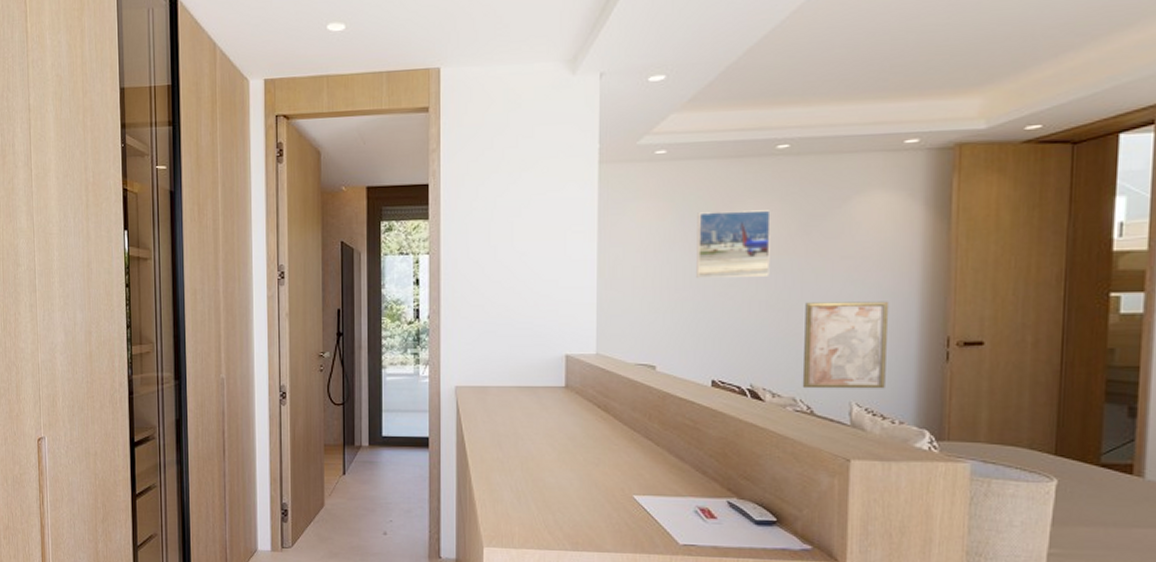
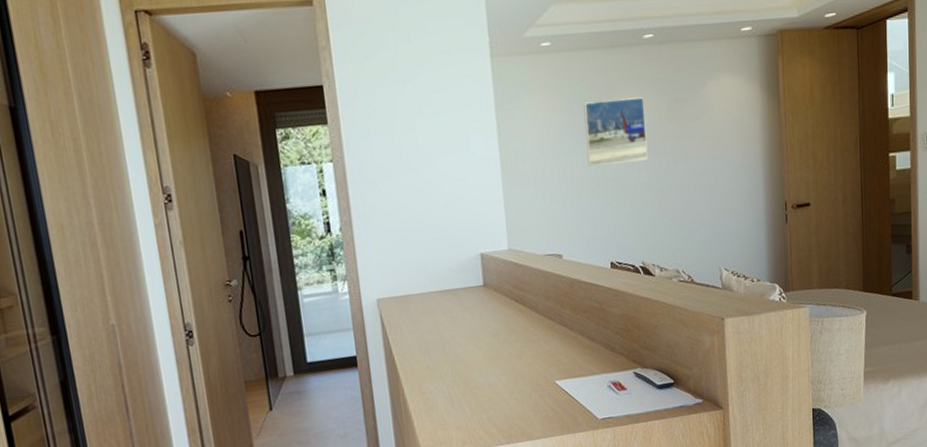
wall art: present [802,301,890,389] -> none [679,174,745,260]

